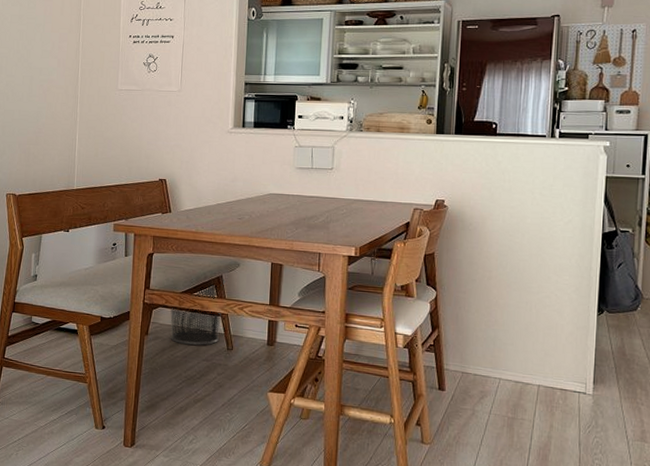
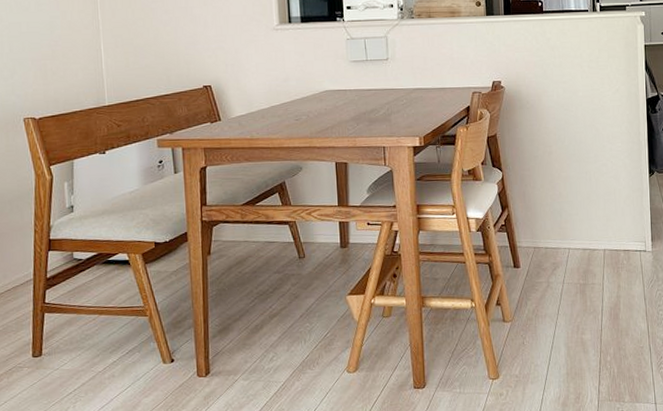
waste bin: present [170,277,226,346] -> none [233,183,290,260]

